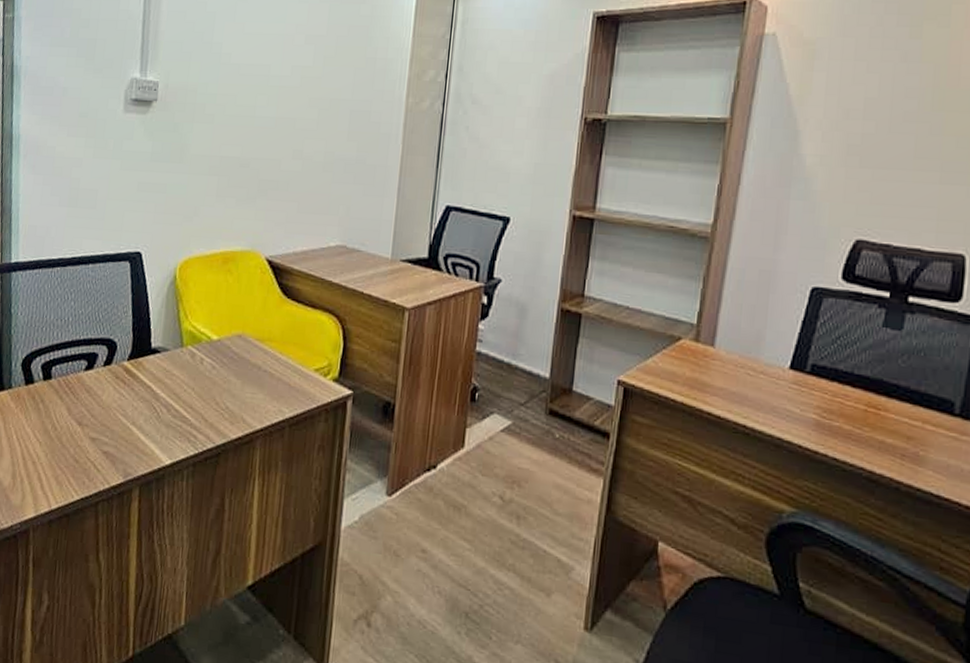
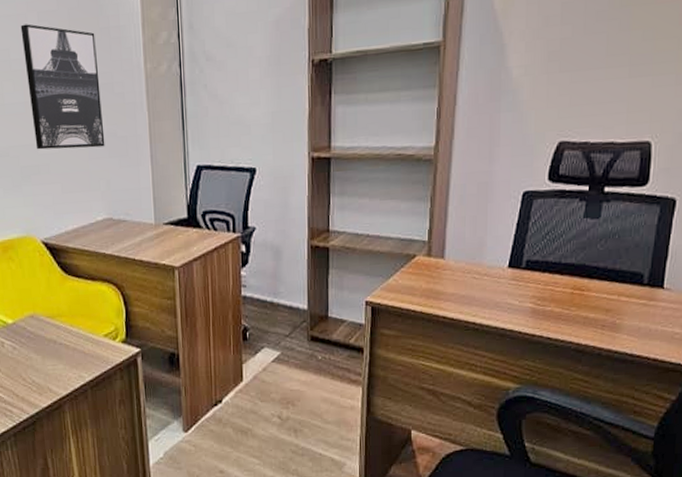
wall art: none [279,44,360,173] -> present [20,24,105,150]

